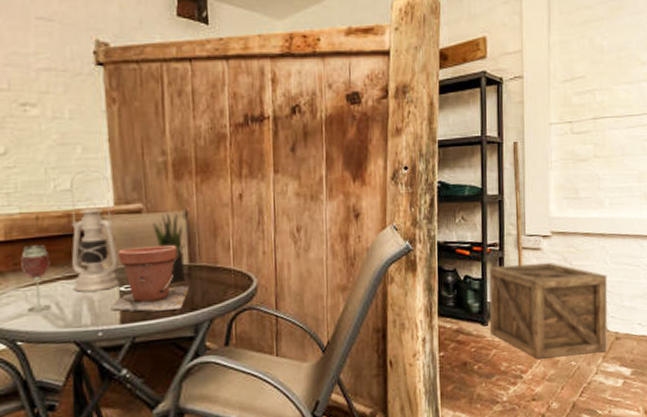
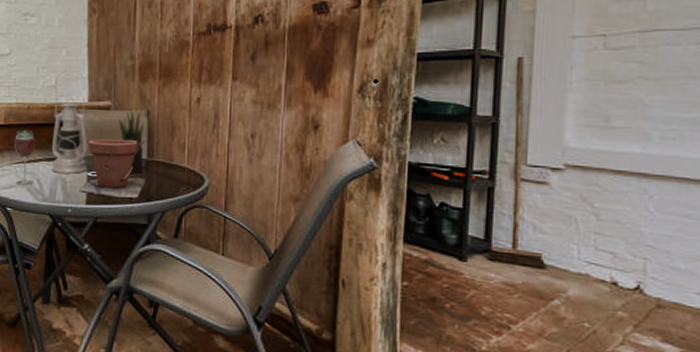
wooden crate: present [488,262,608,359] -> none [469,196,649,320]

